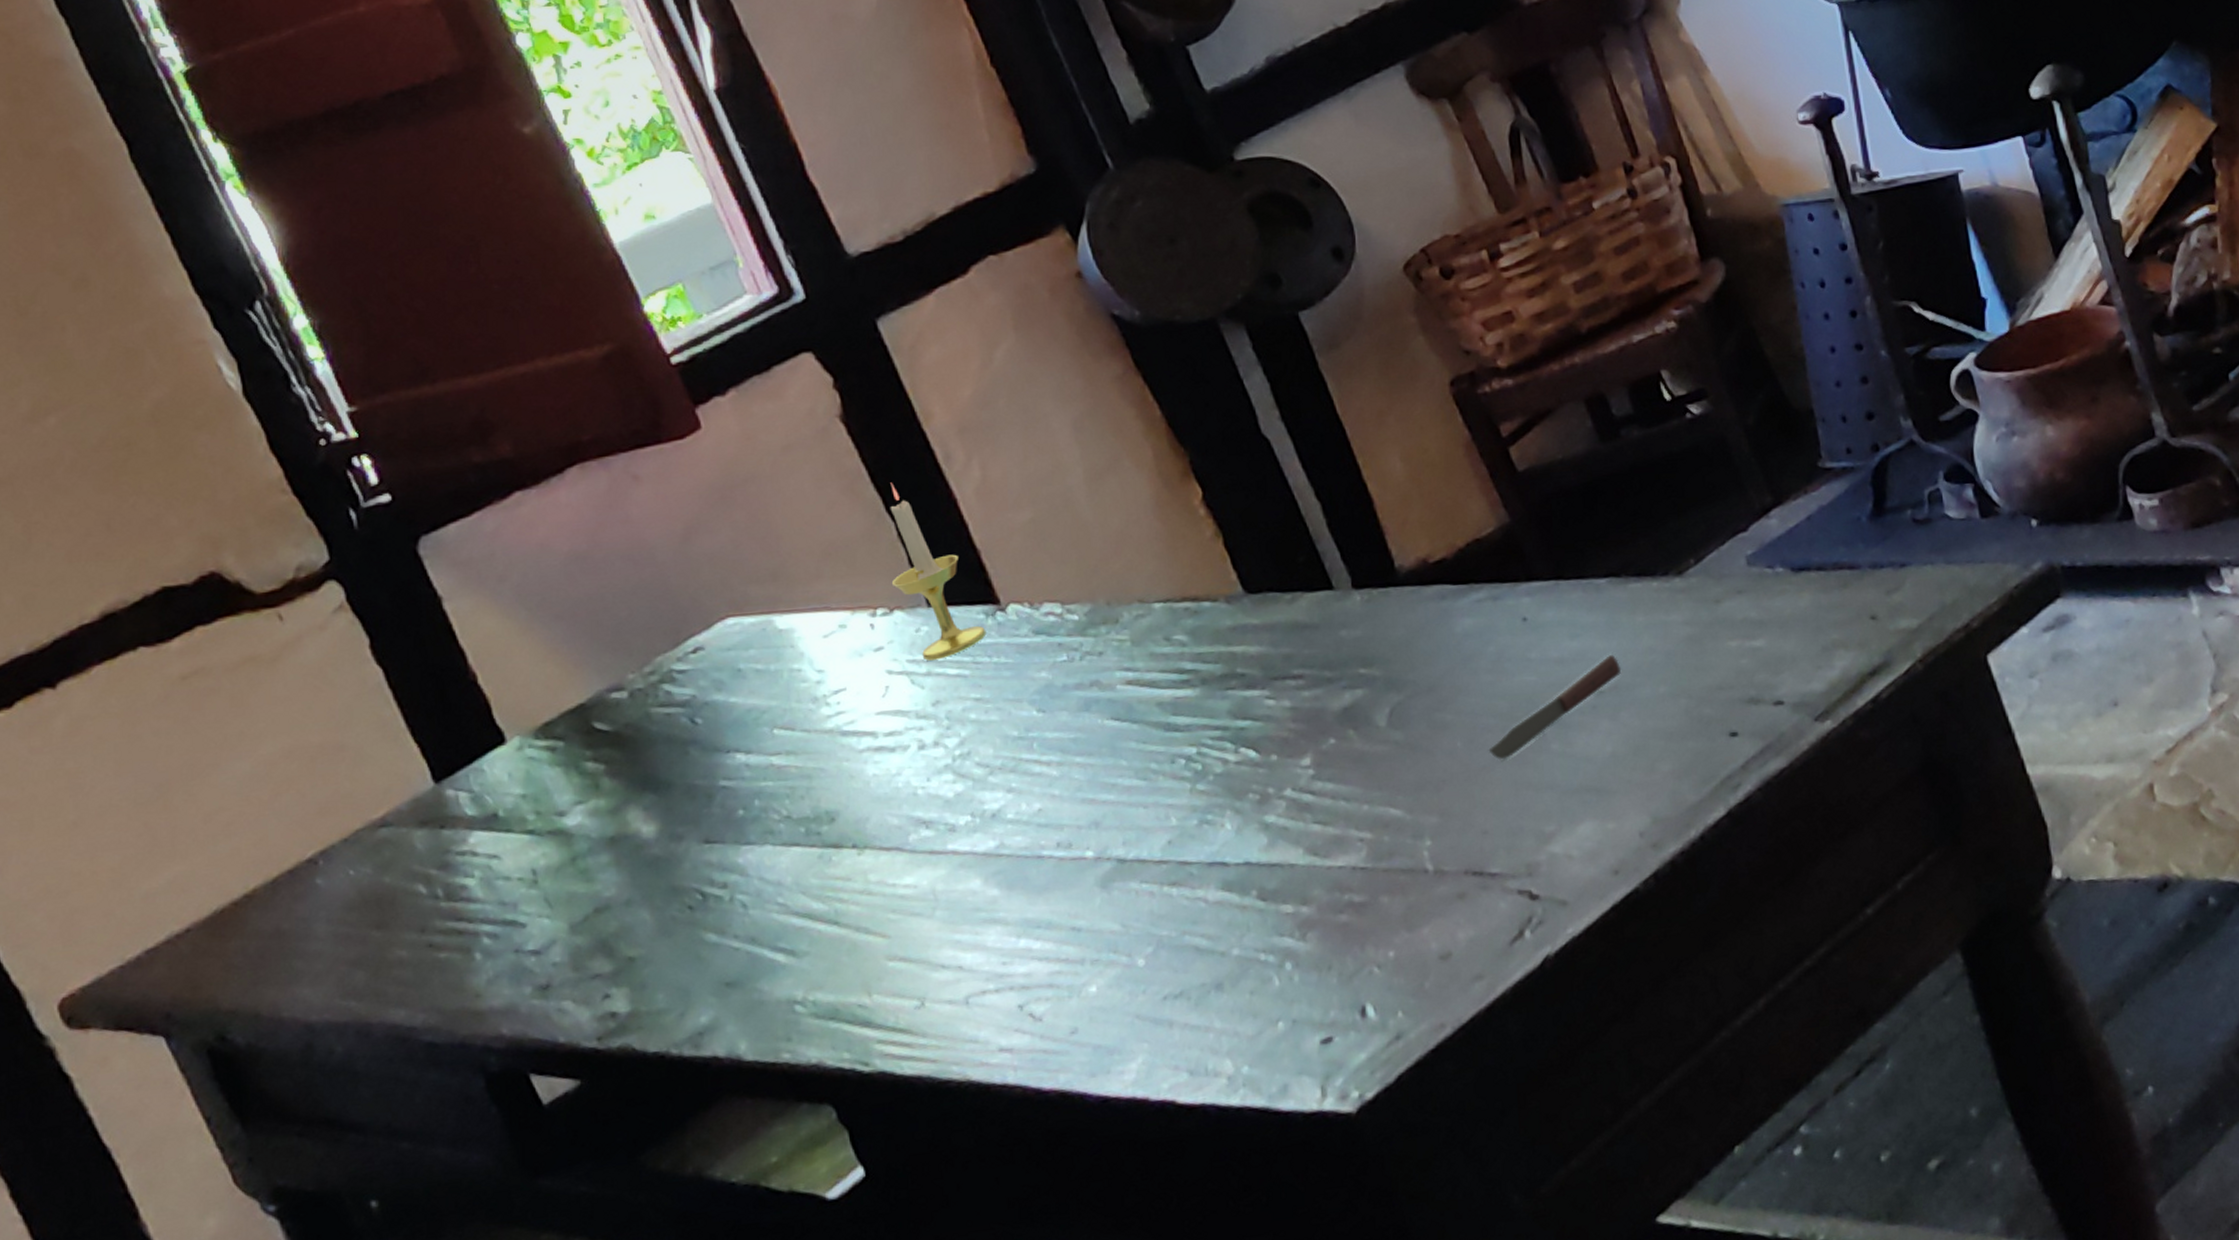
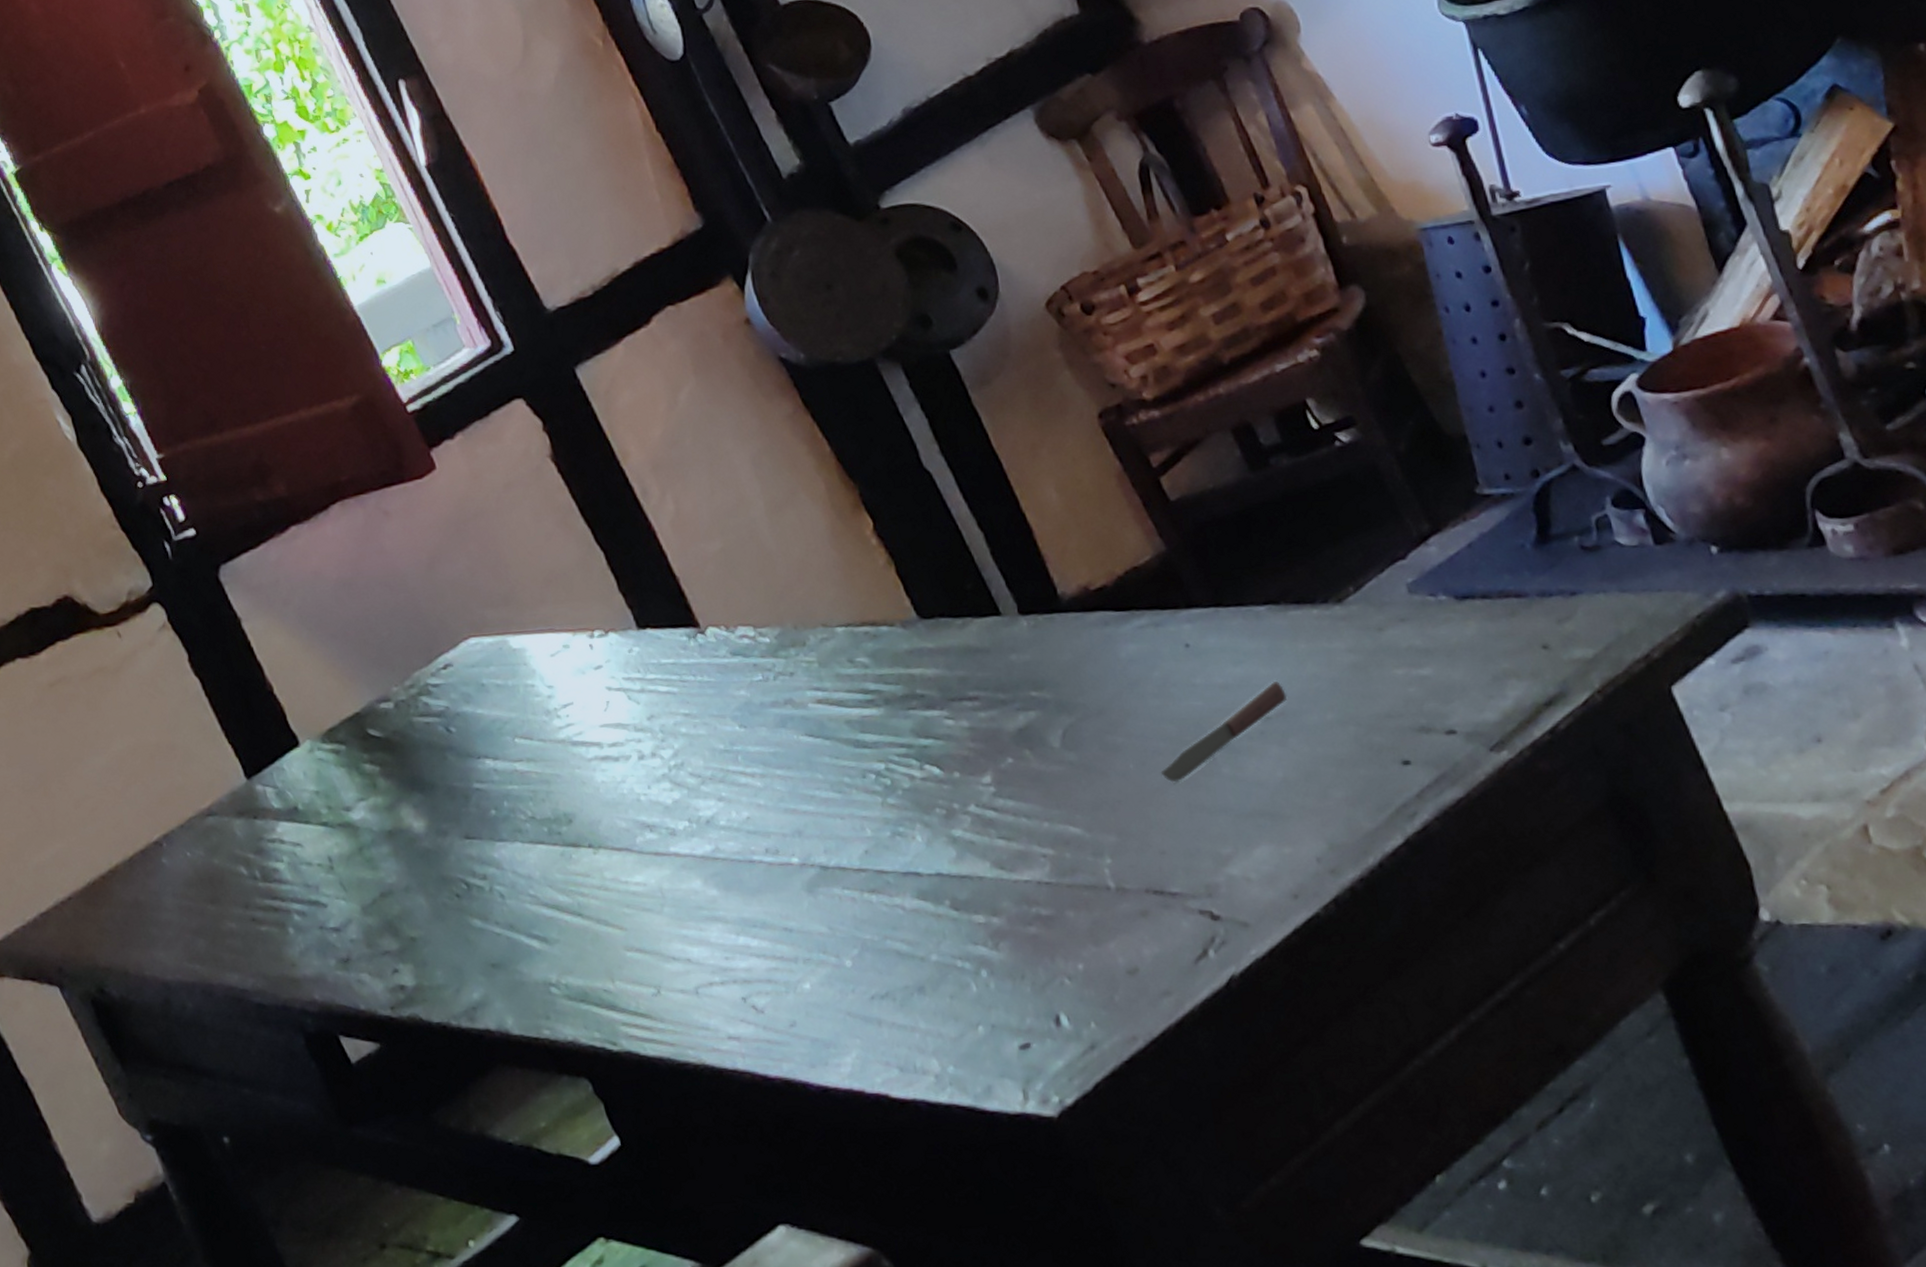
candlestick: present [890,482,987,661] -> none [597,516,690,679]

